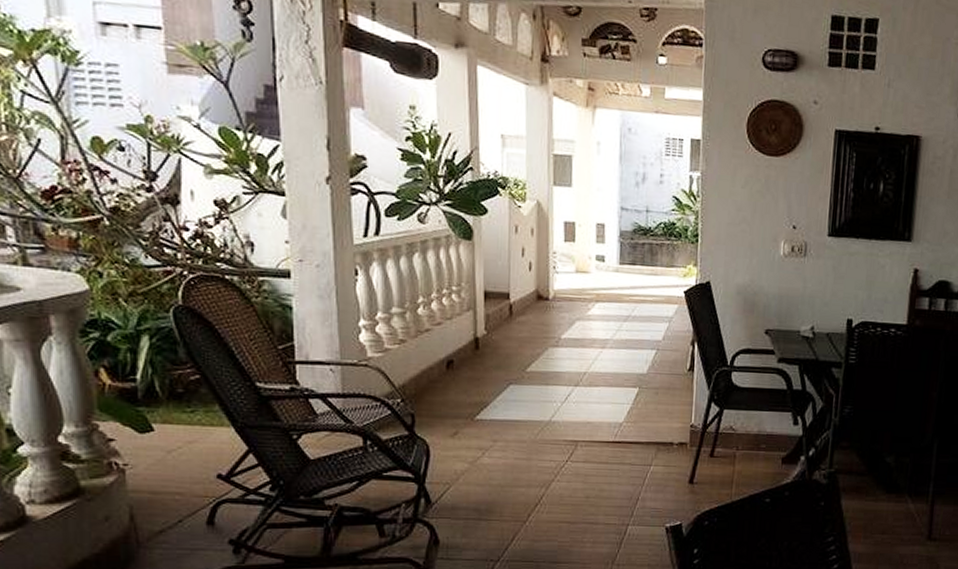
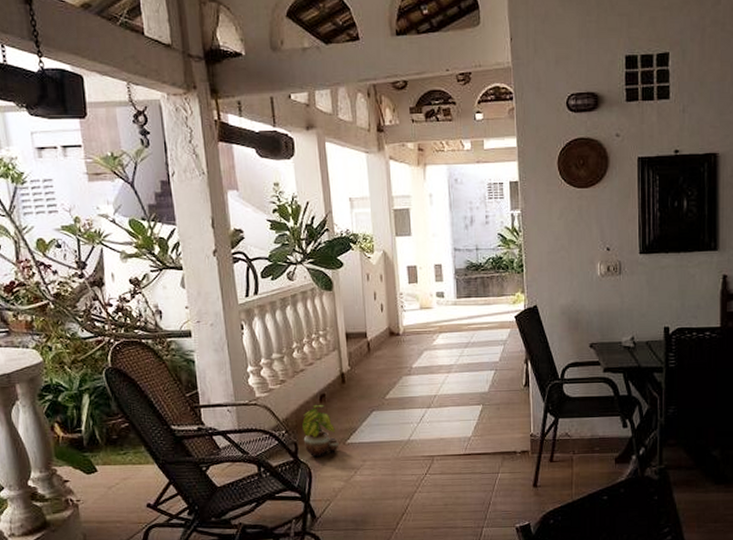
potted plant: none [422,372,466,432] -> present [302,405,339,456]

